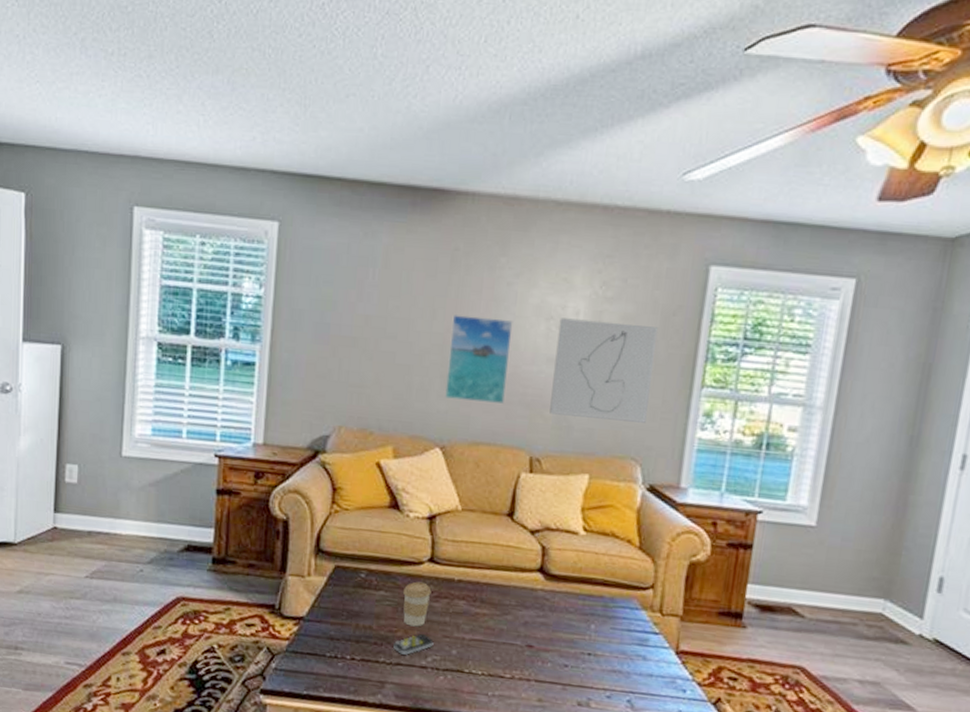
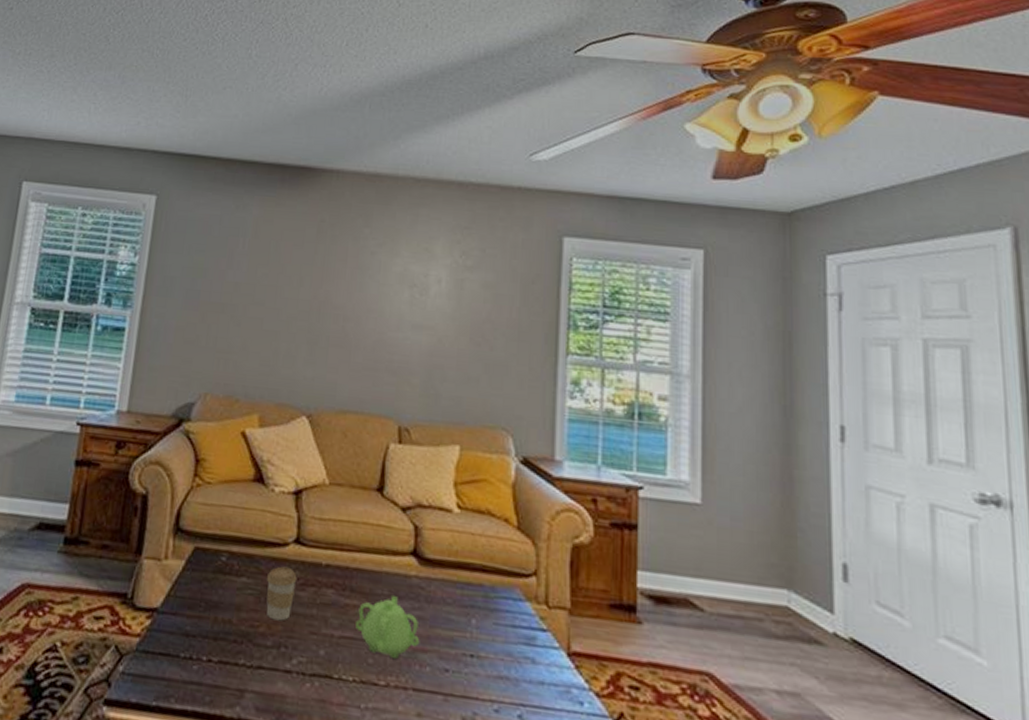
remote control: present [393,633,434,655] -> none [255,628,300,656]
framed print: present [444,315,513,404] -> none [311,282,378,370]
teapot: none [485,606,543,658] -> present [356,596,420,660]
wall art: present [549,318,659,423] -> none [417,285,519,391]

